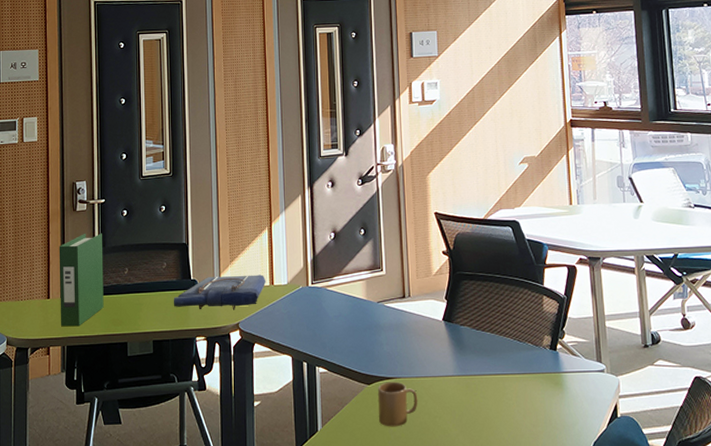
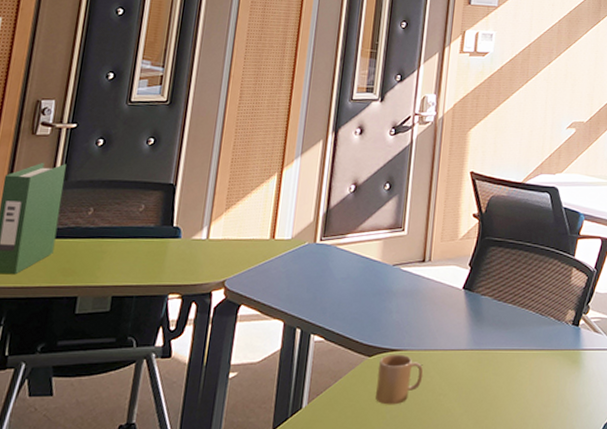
tote bag: present [173,274,267,310] -> none [145,225,267,265]

